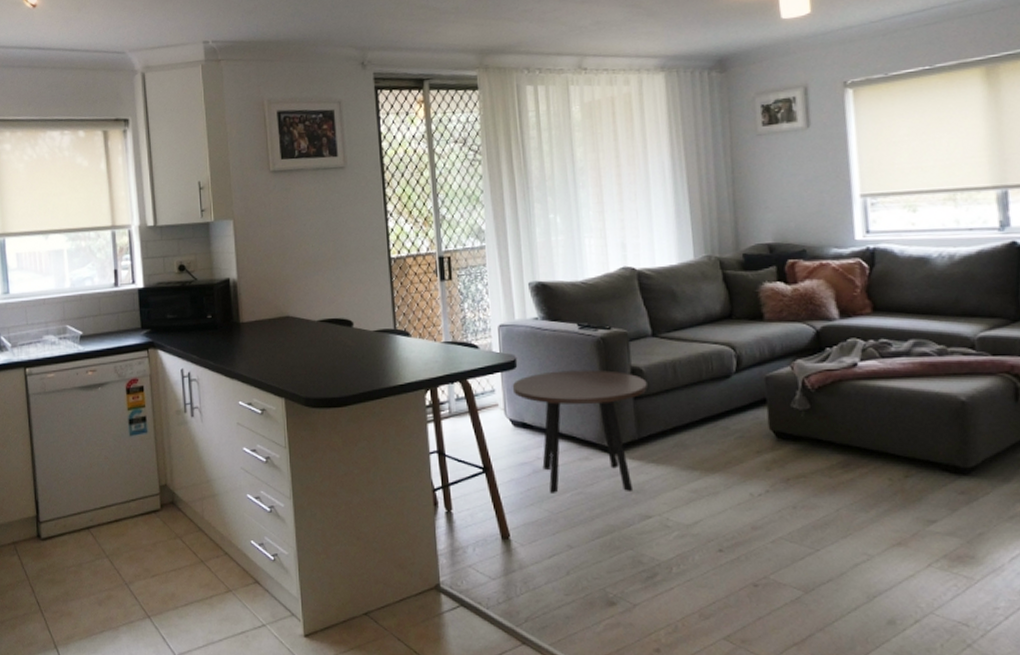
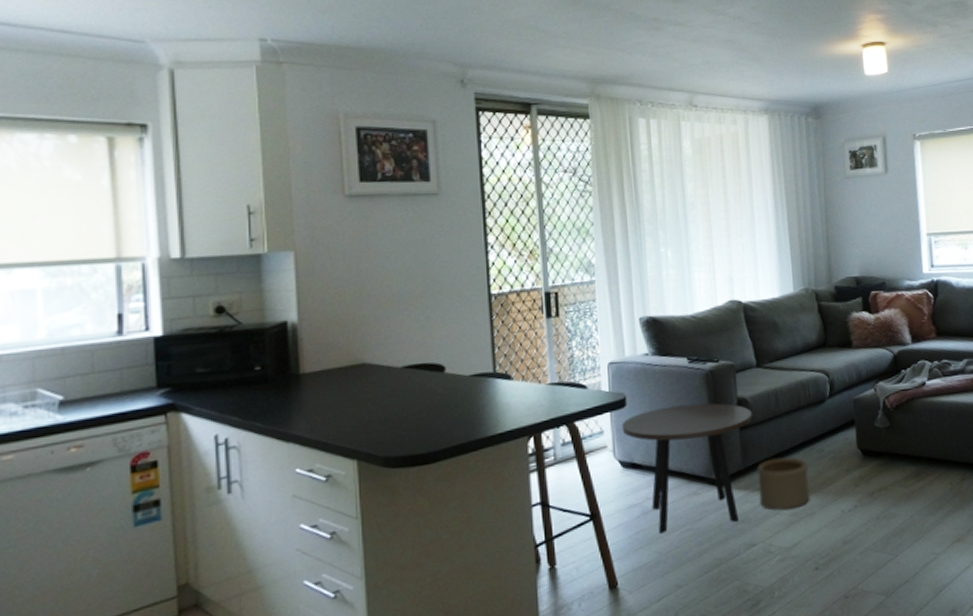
basket: none [653,431,713,486] -> present [757,457,810,510]

